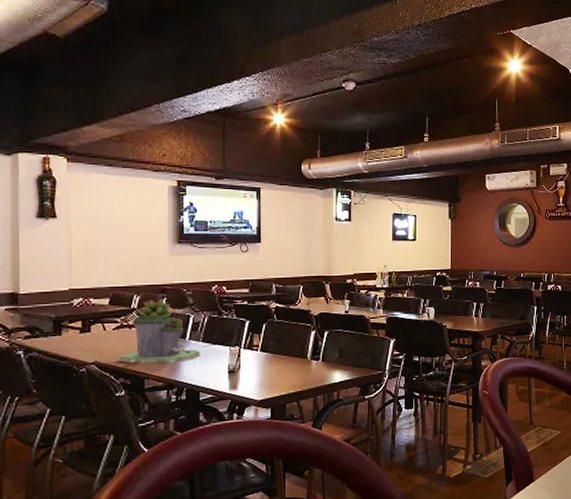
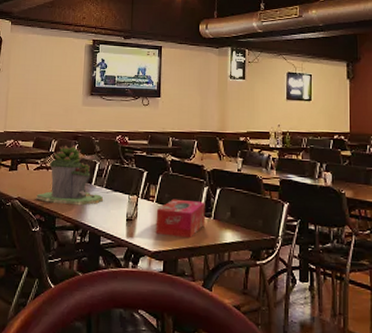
tissue box: none [261,345,313,383] -> present [155,199,205,238]

